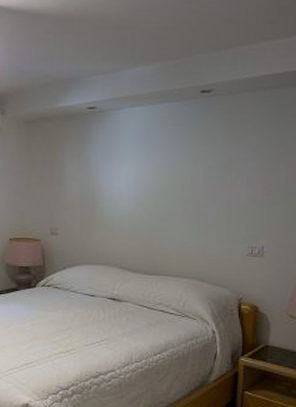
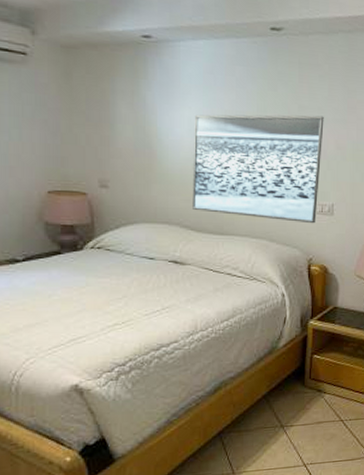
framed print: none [129,165,253,265] -> present [192,114,324,224]

